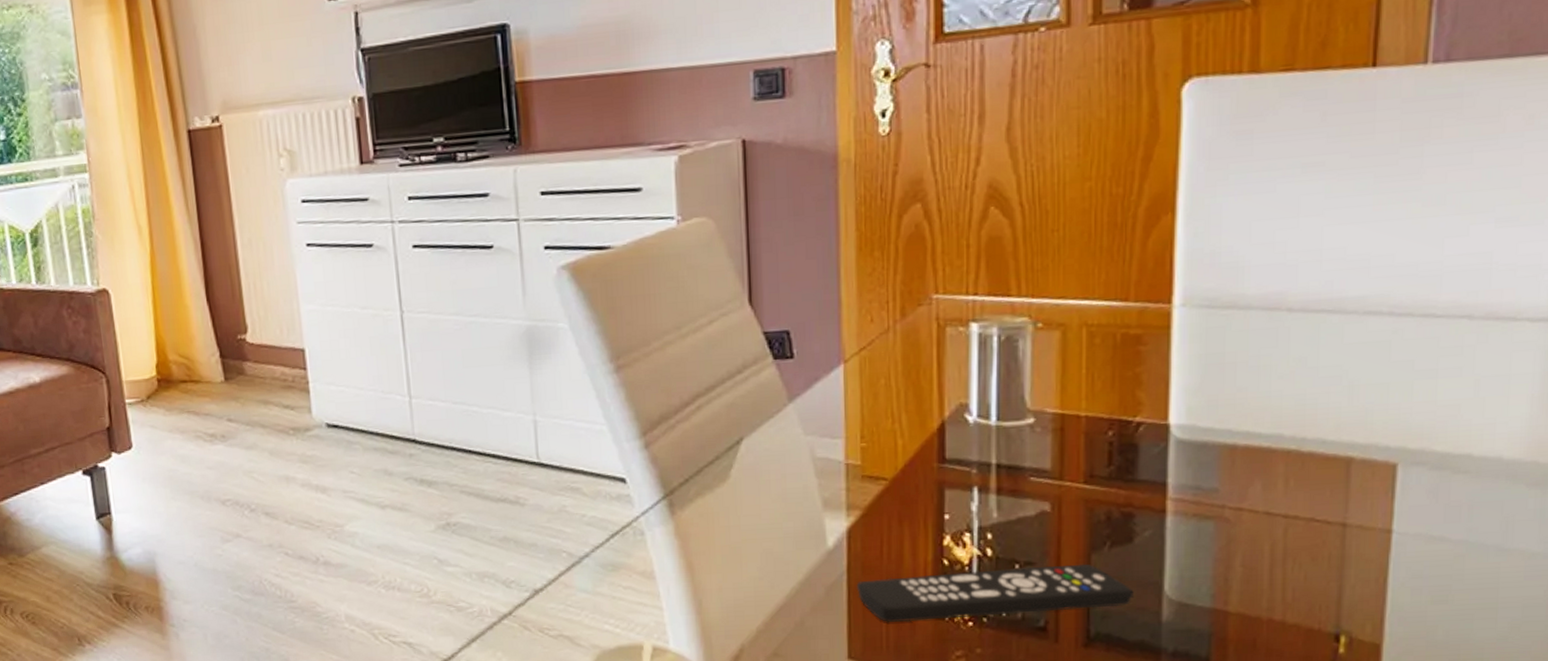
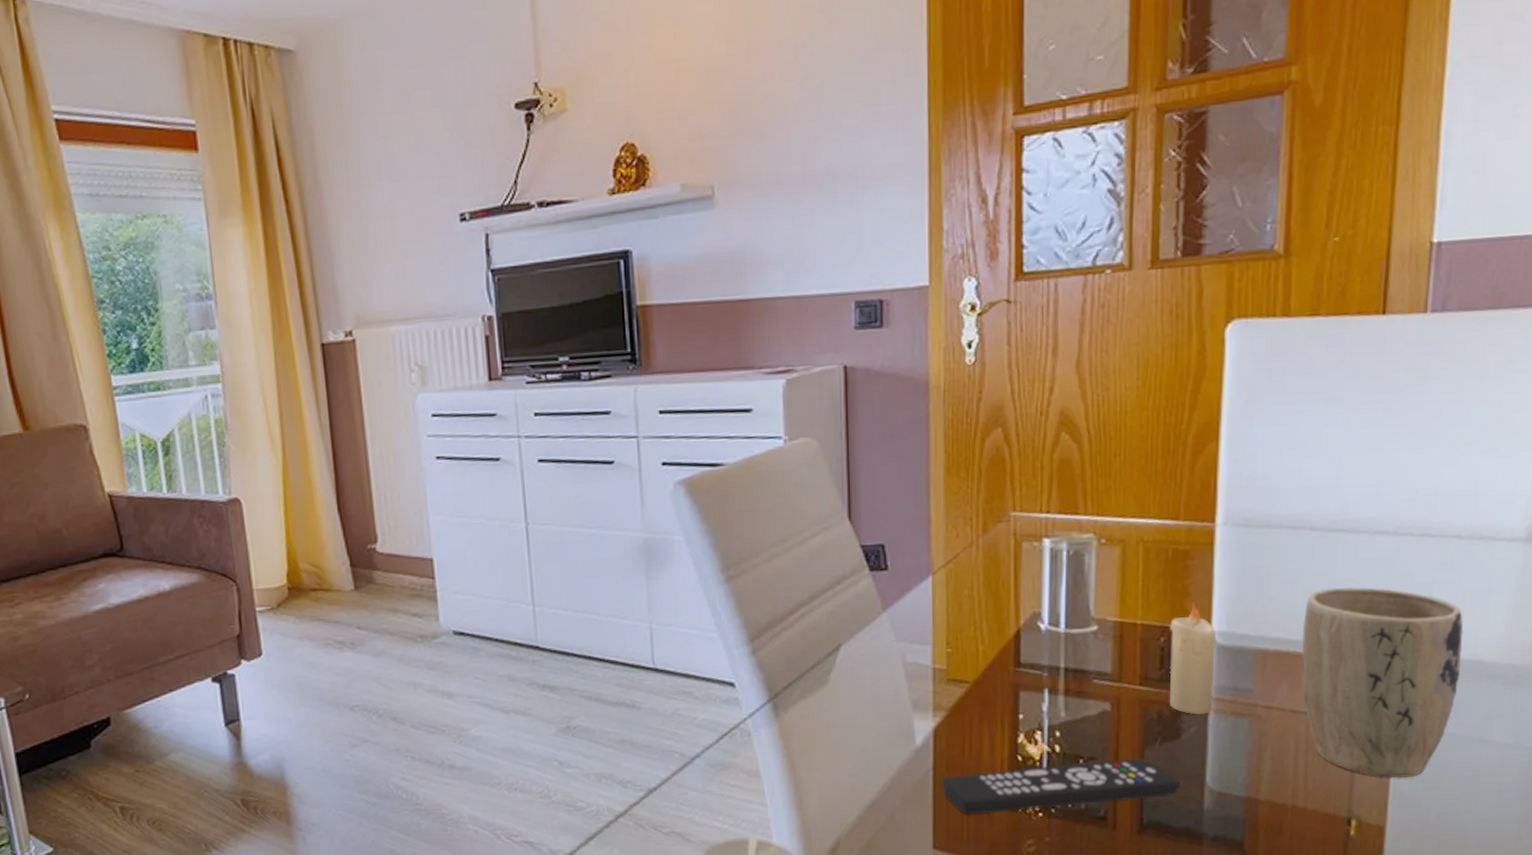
candle: none [1118,392,1175,517] -> present [1169,603,1217,715]
plant pot: none [1277,374,1477,591] -> present [1301,586,1463,779]

